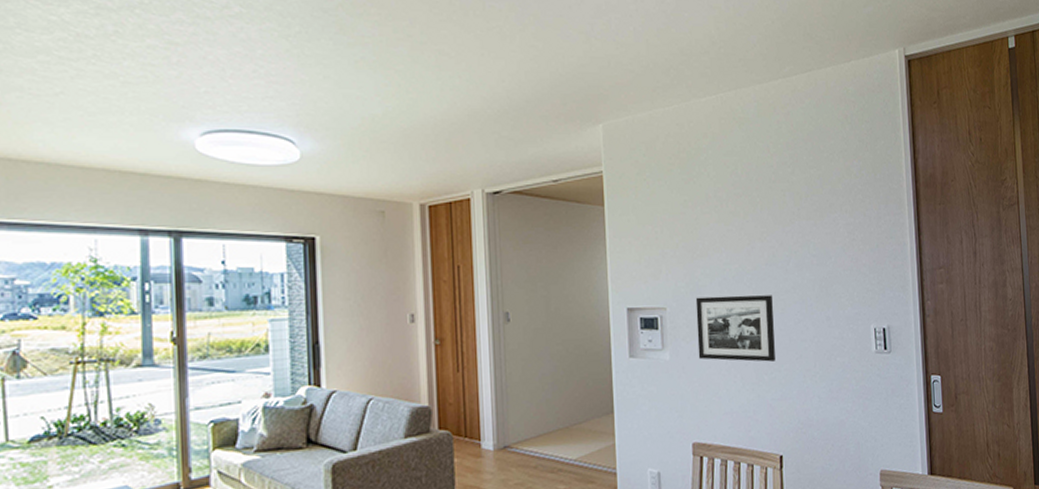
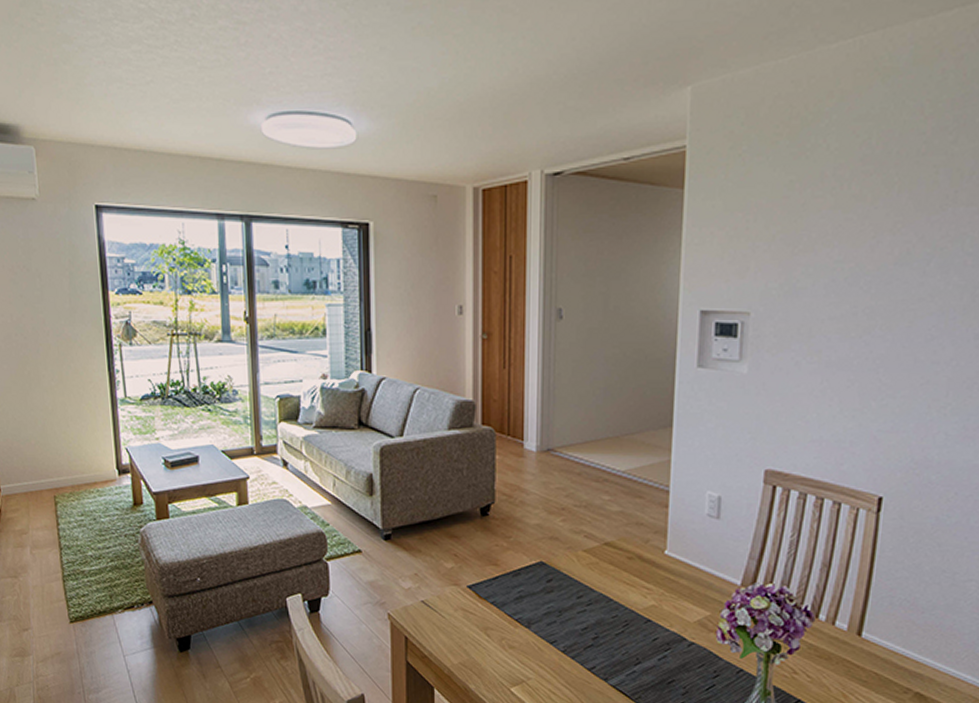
picture frame: present [695,295,775,362] -> none [785,301,898,385]

